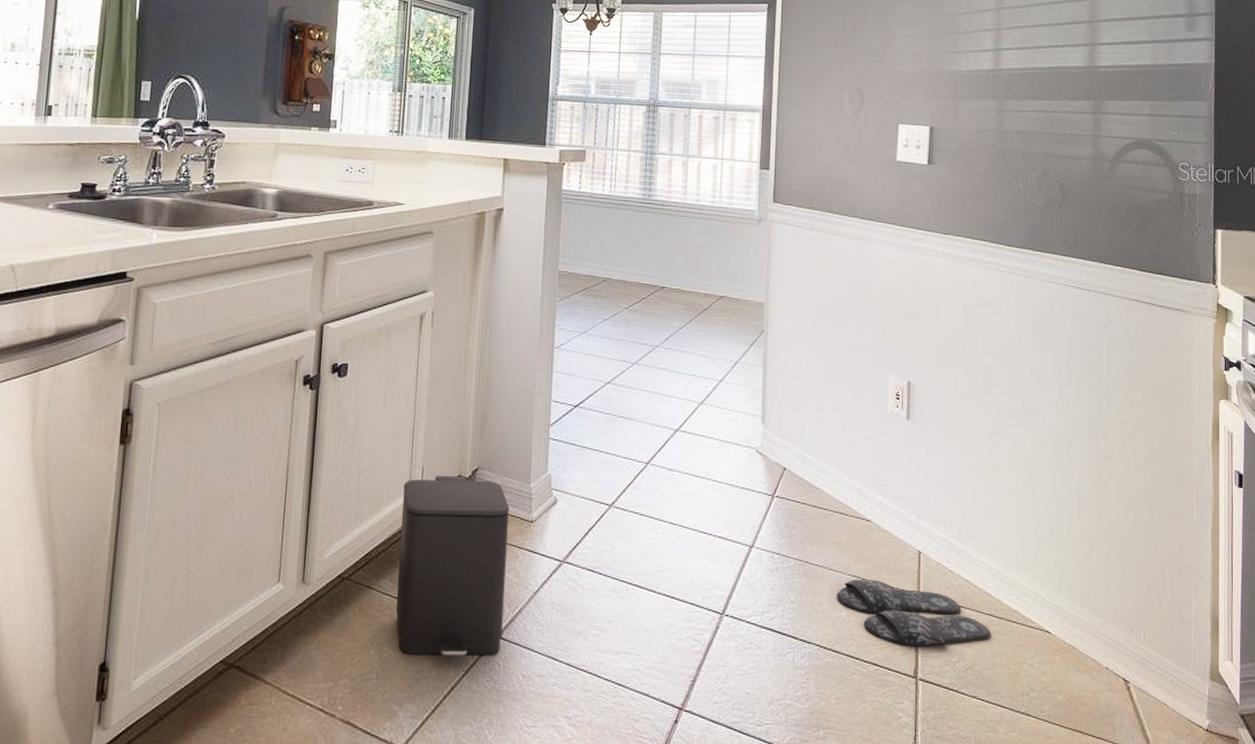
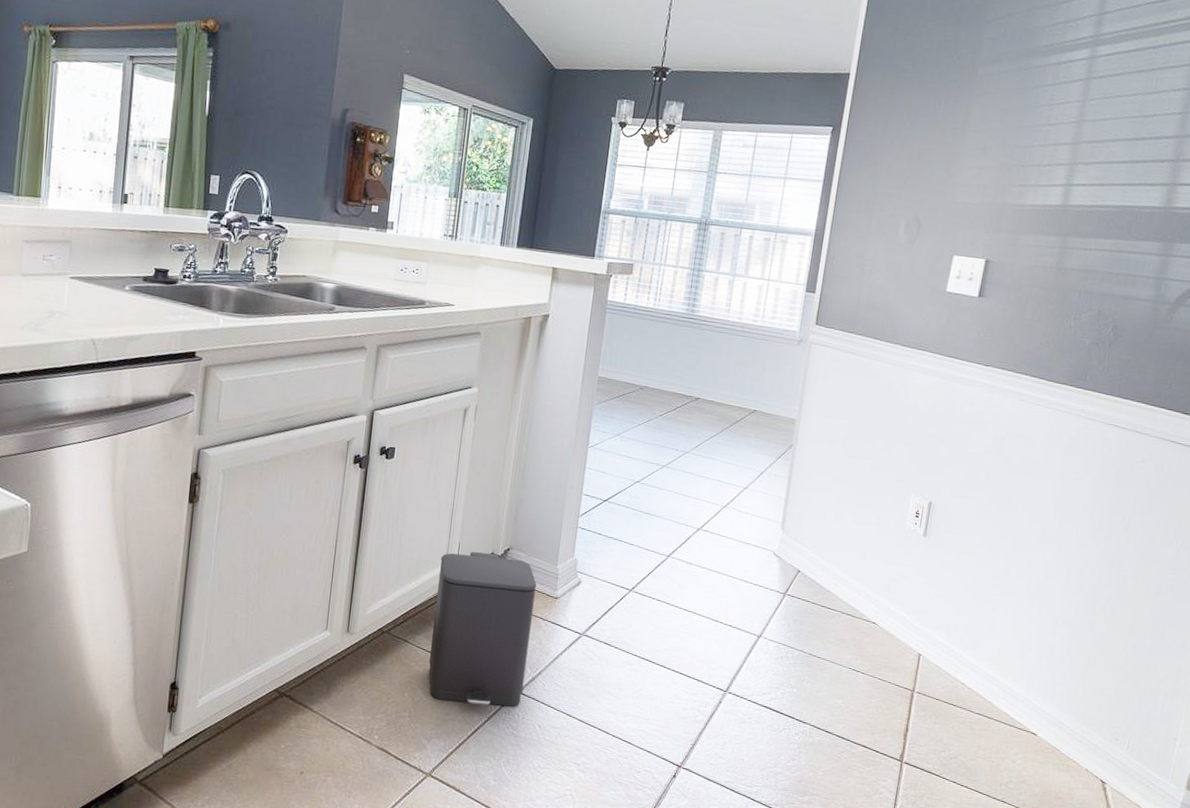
slippers: present [836,579,991,647] -> none [835,673,979,736]

